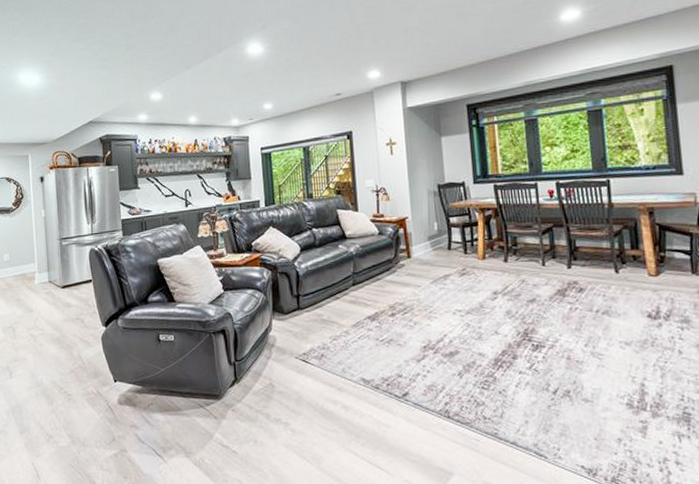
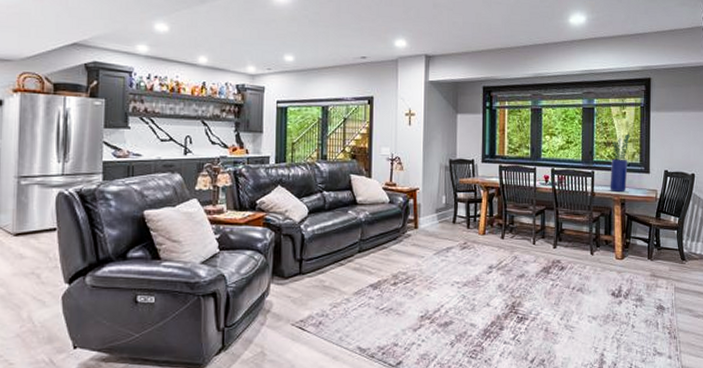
vase: none [630,131,654,200] -> present [610,132,630,191]

